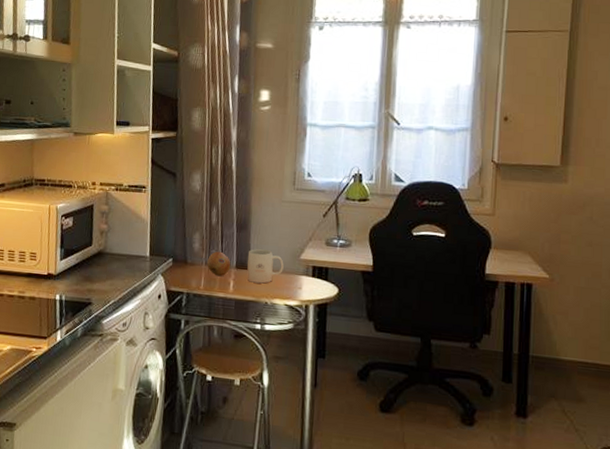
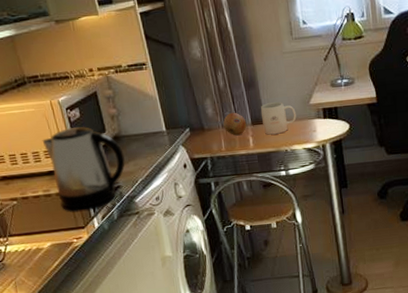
kettle: none [31,234,104,321] -> present [42,126,125,212]

